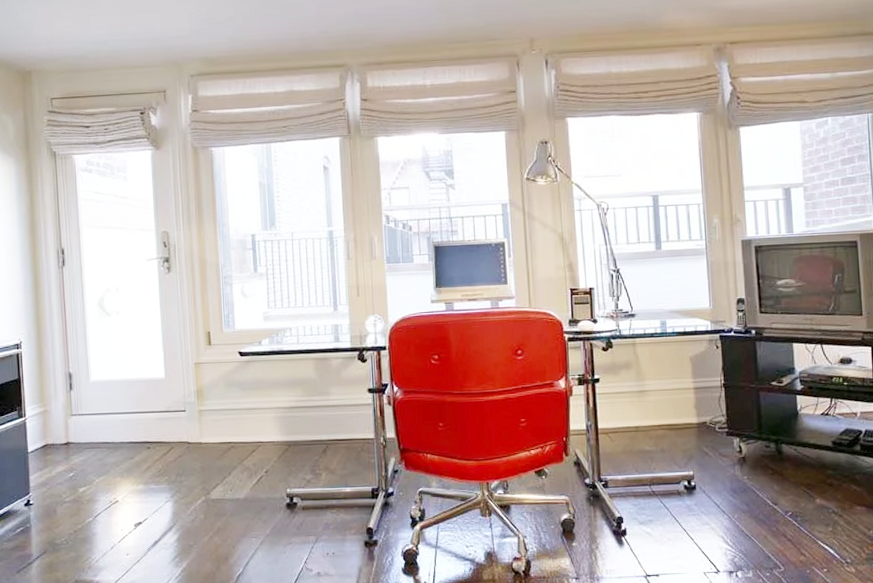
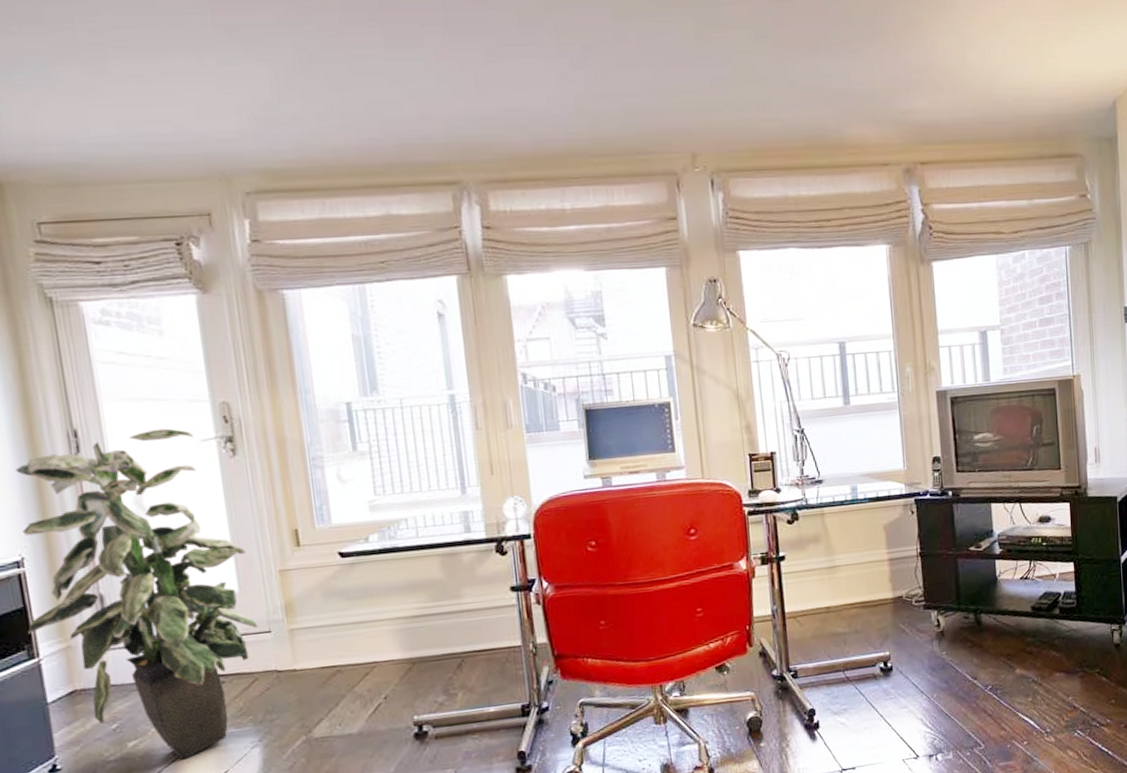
indoor plant: none [20,250,177,506] -> present [16,428,259,760]

